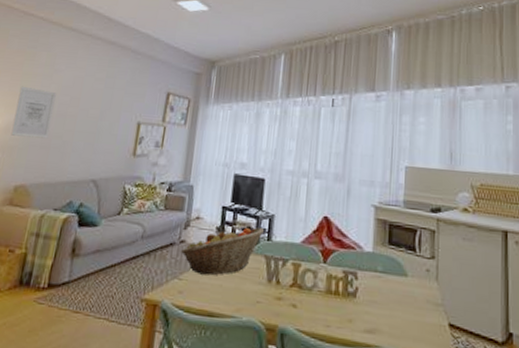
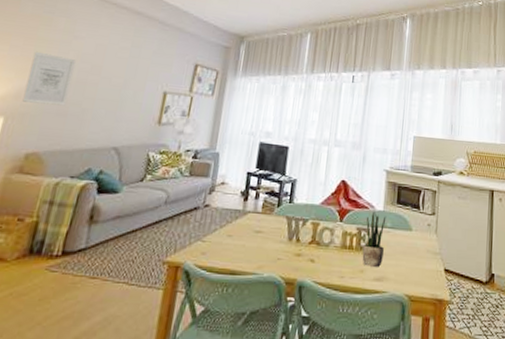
fruit basket: present [181,227,264,276] -> none [205,190,286,237]
potted plant: none [350,252,377,317] -> present [362,211,387,267]

